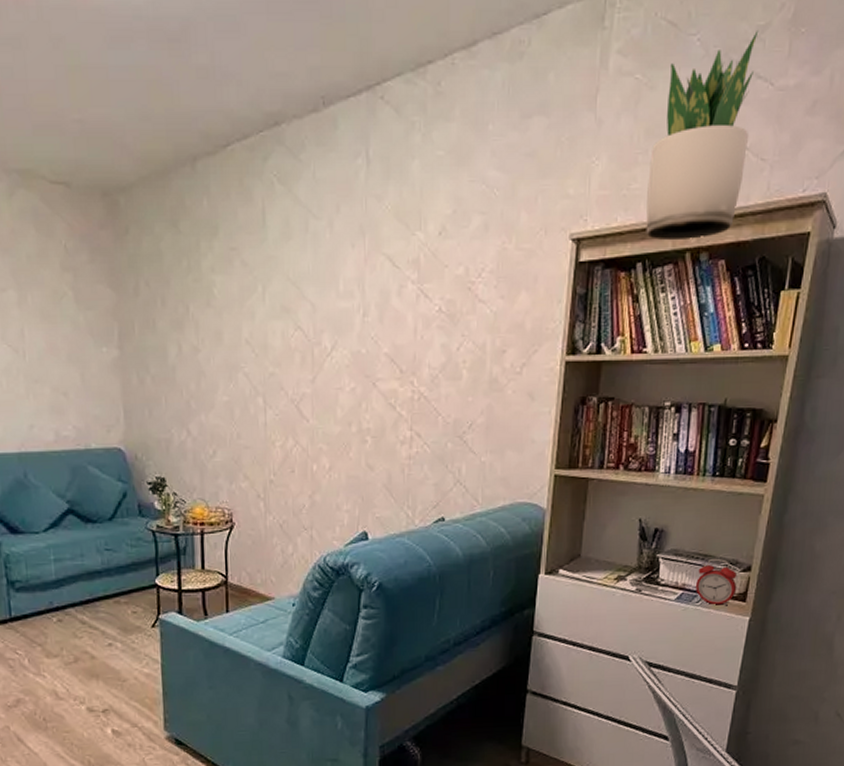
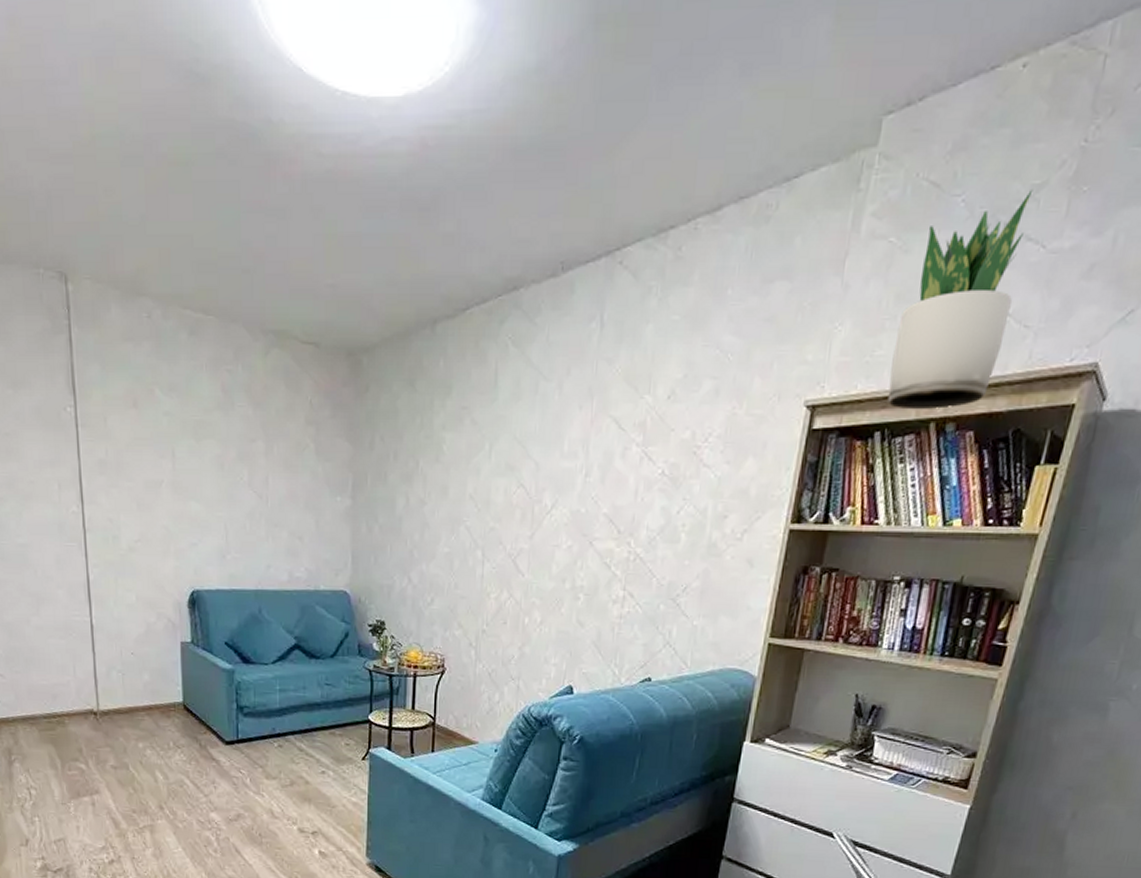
alarm clock: present [695,558,737,606] -> none [911,740,960,792]

